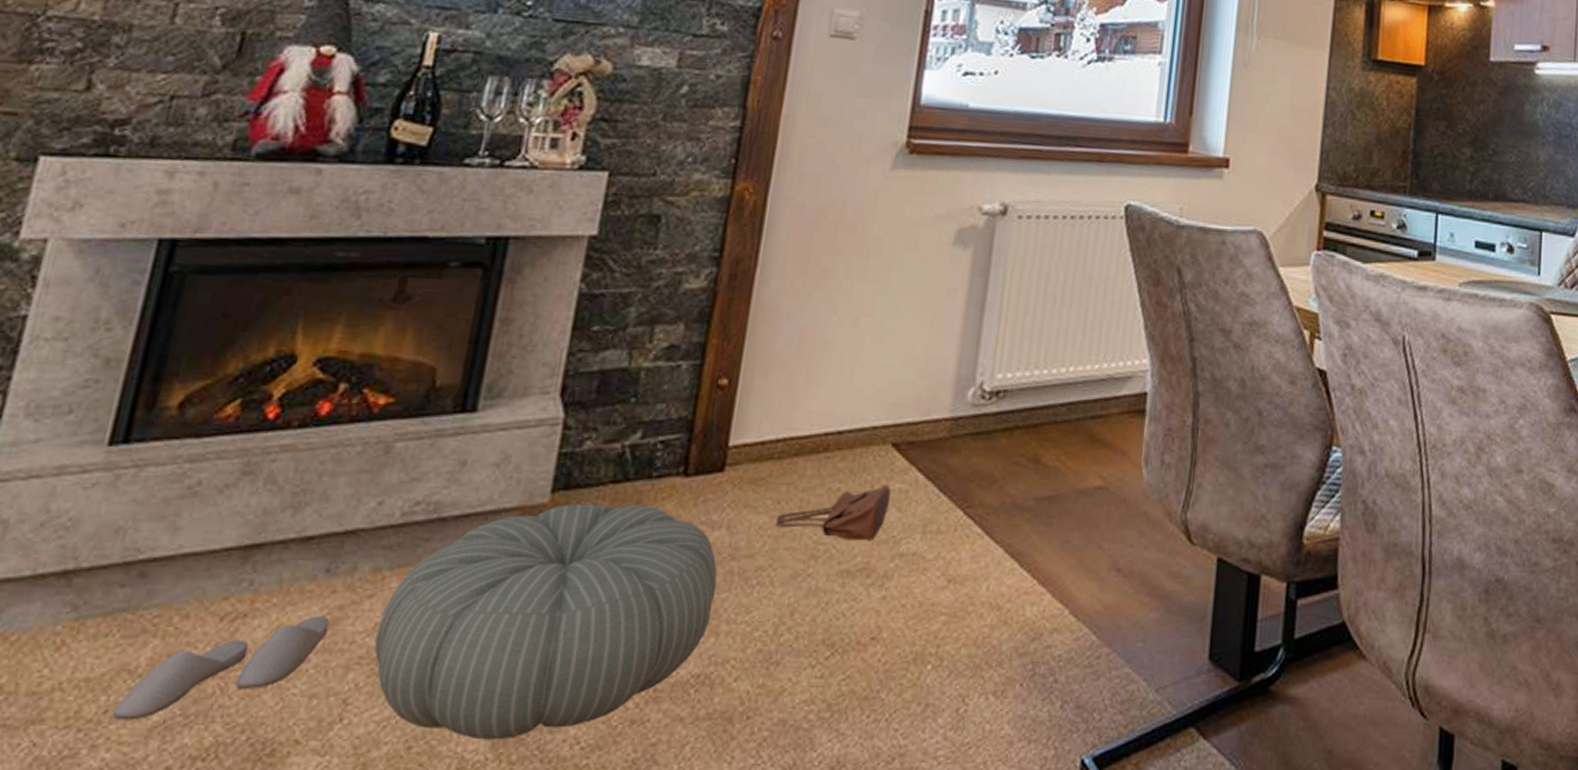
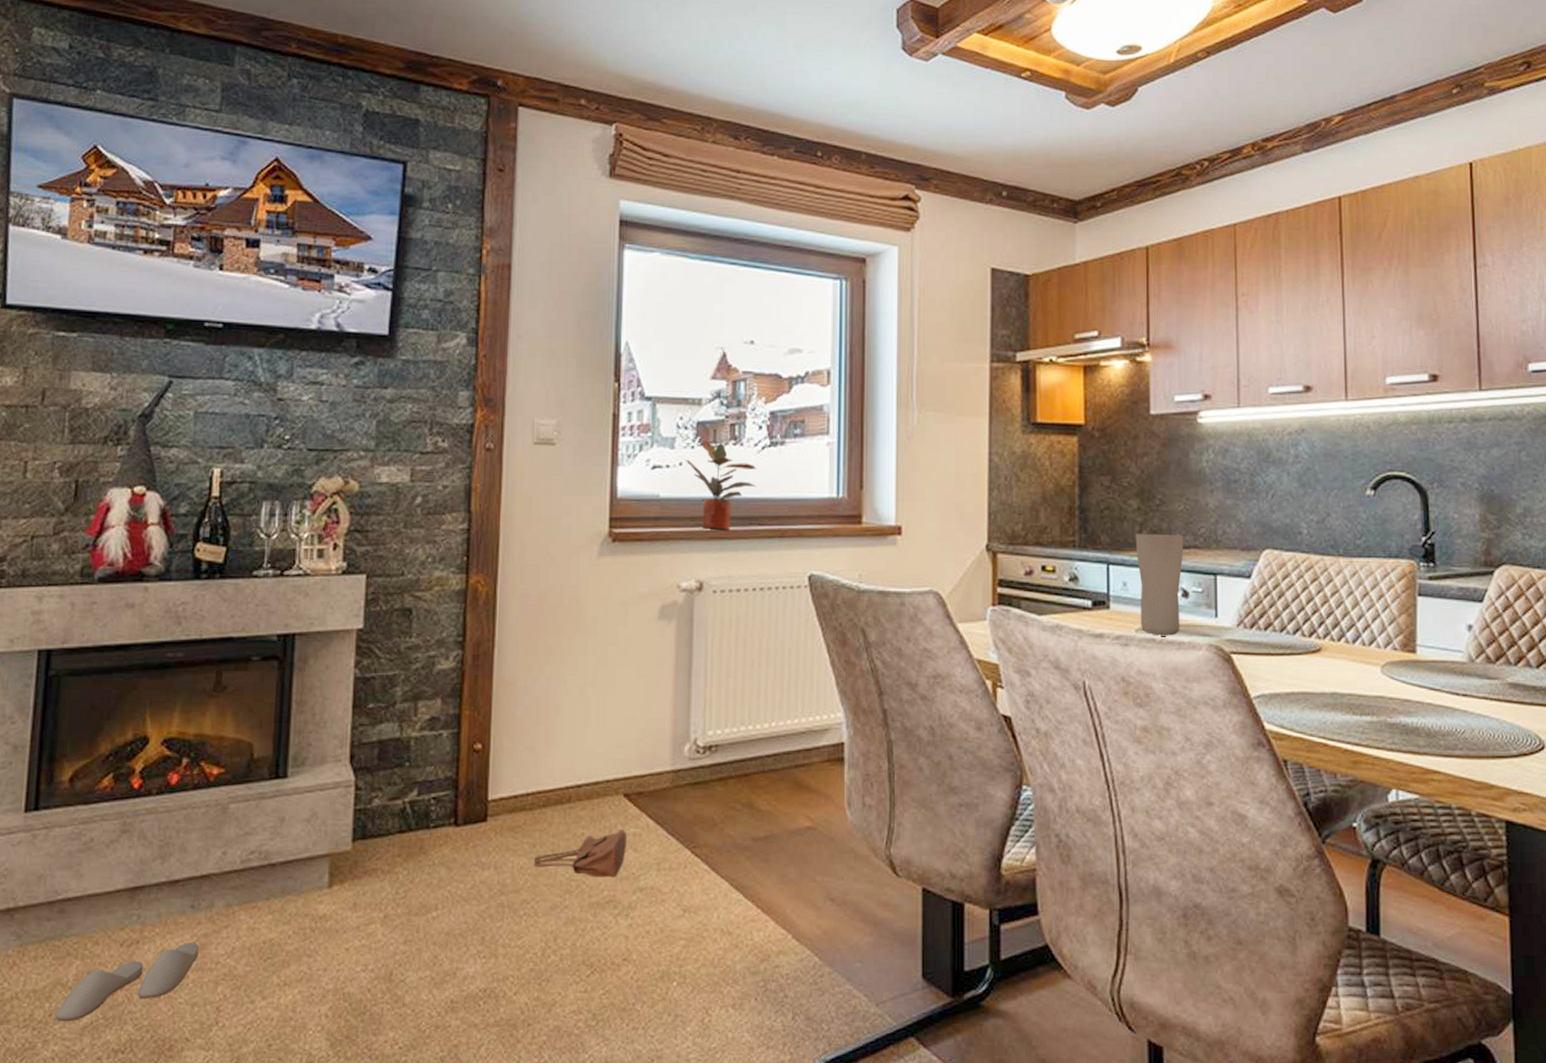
pouf: present [374,503,718,740] -> none [234,850,491,1040]
potted plant: none [1001,46,1080,149] -> present [685,438,757,529]
vase: none [1464,183,1513,292] -> present [1135,534,1184,636]

